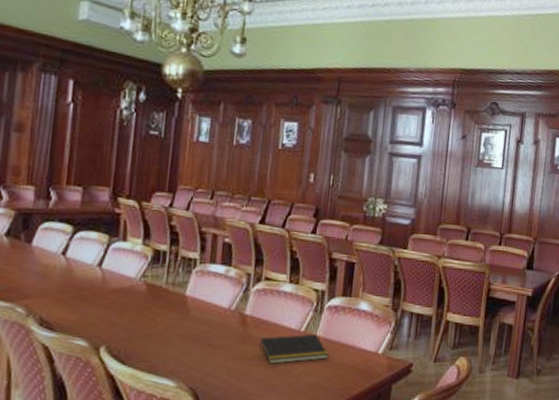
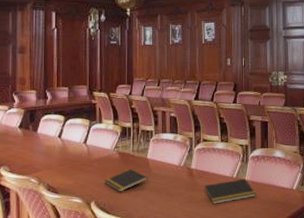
notepad: none [122,306,184,337] -> present [104,168,148,192]

